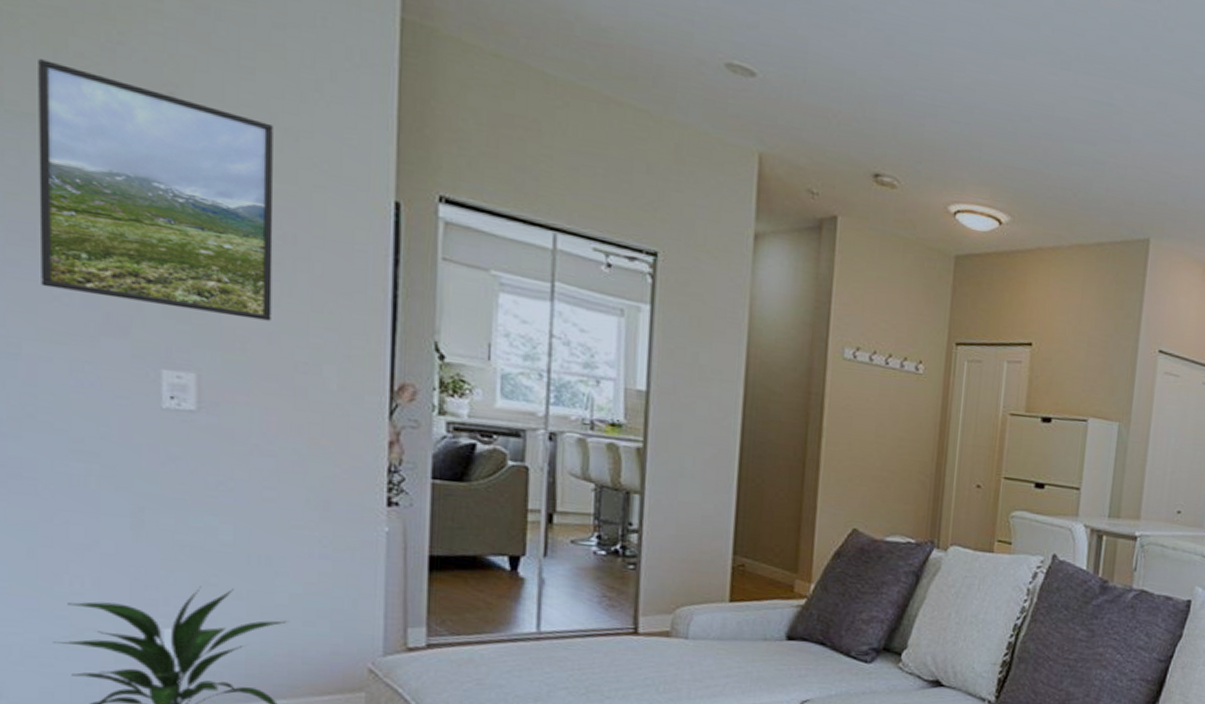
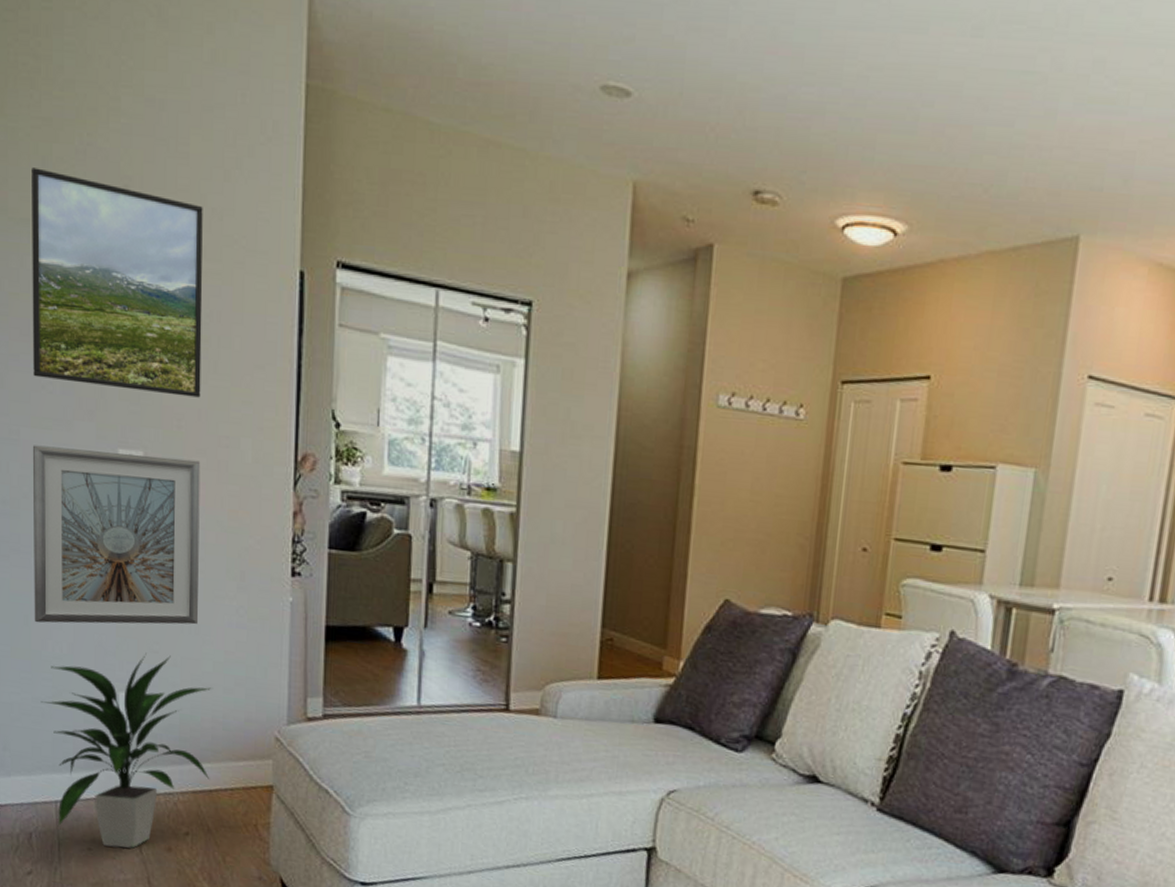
picture frame: none [40,360,272,556] -> present [32,445,201,625]

